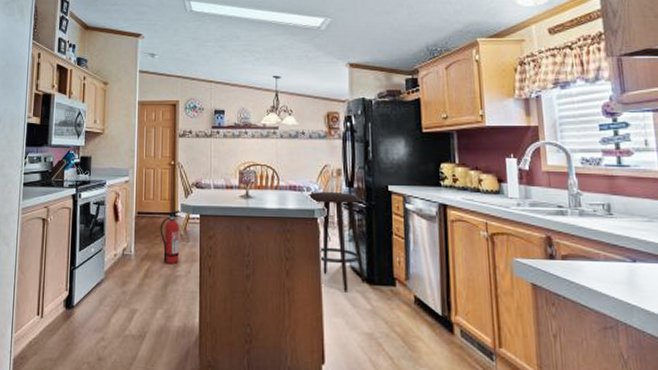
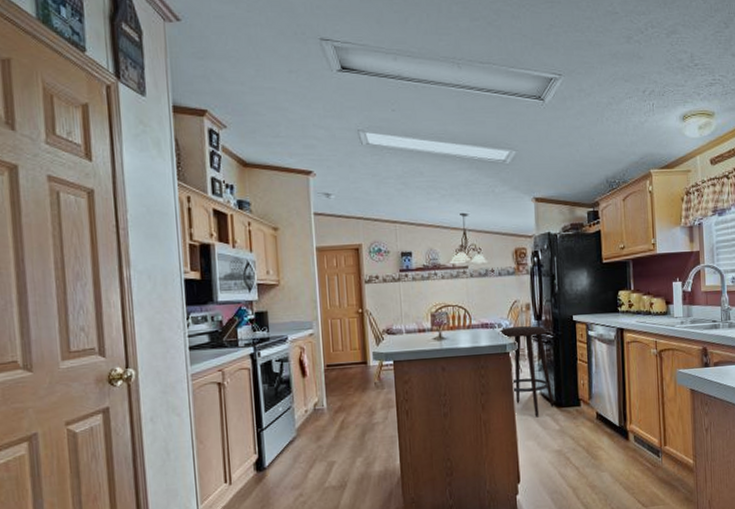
fire extinguisher: present [160,210,182,265] -> none [352,358,375,414]

